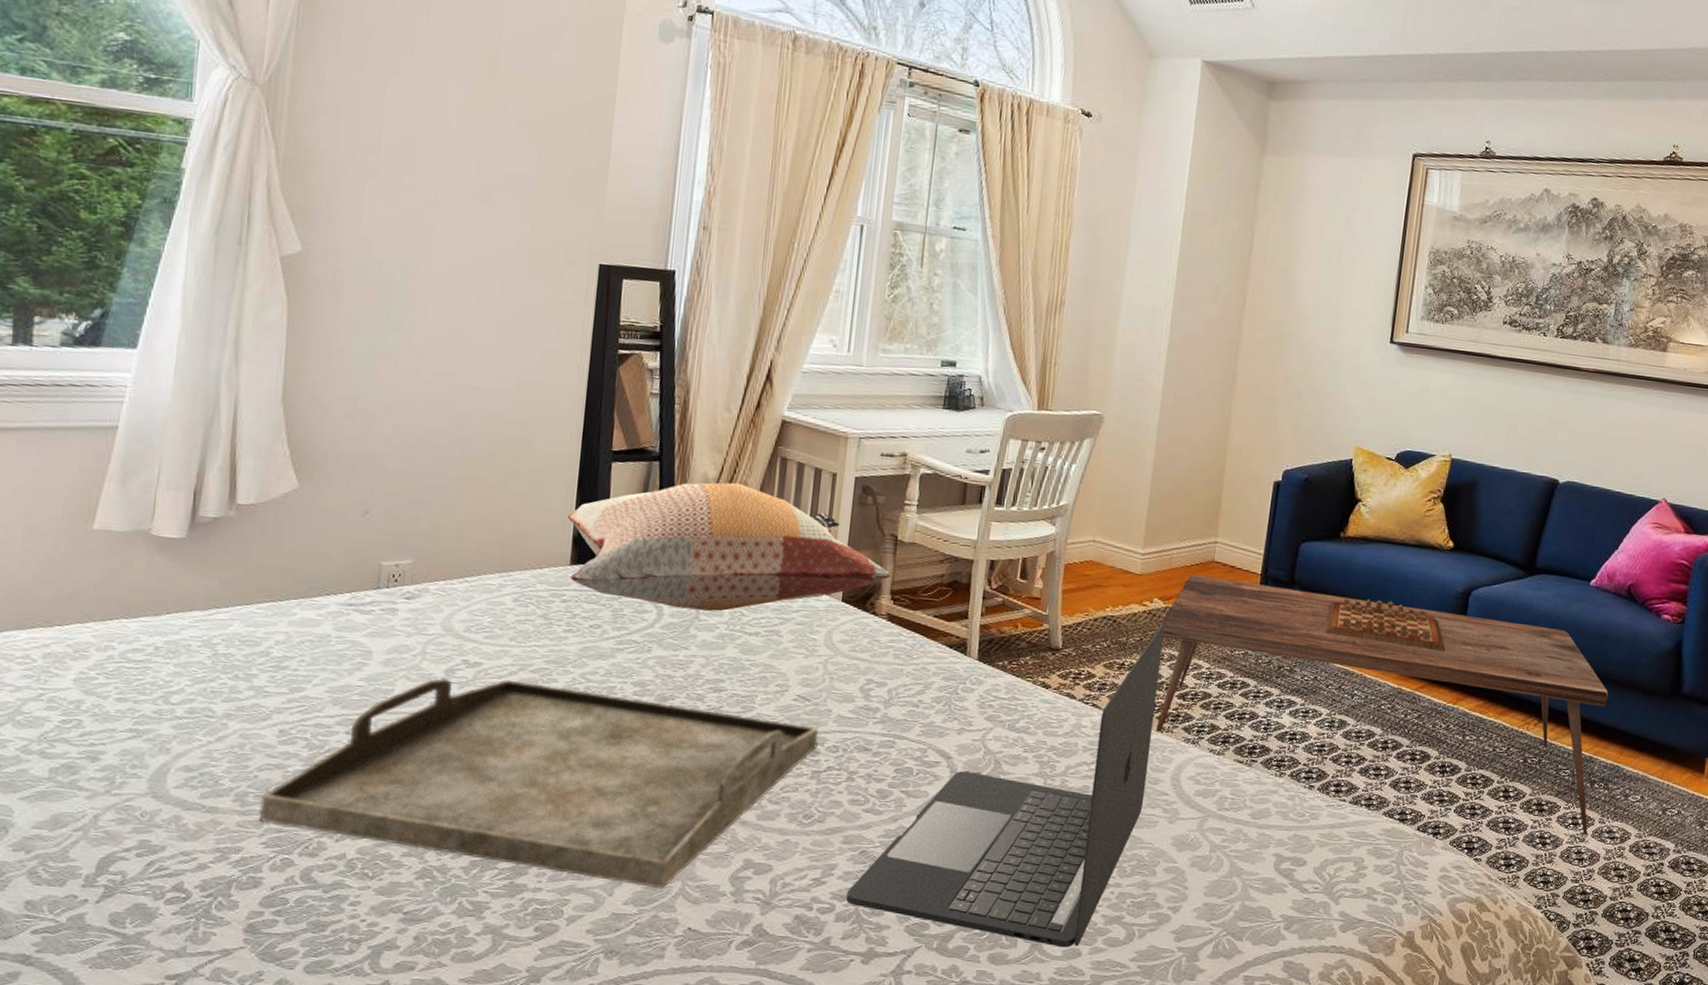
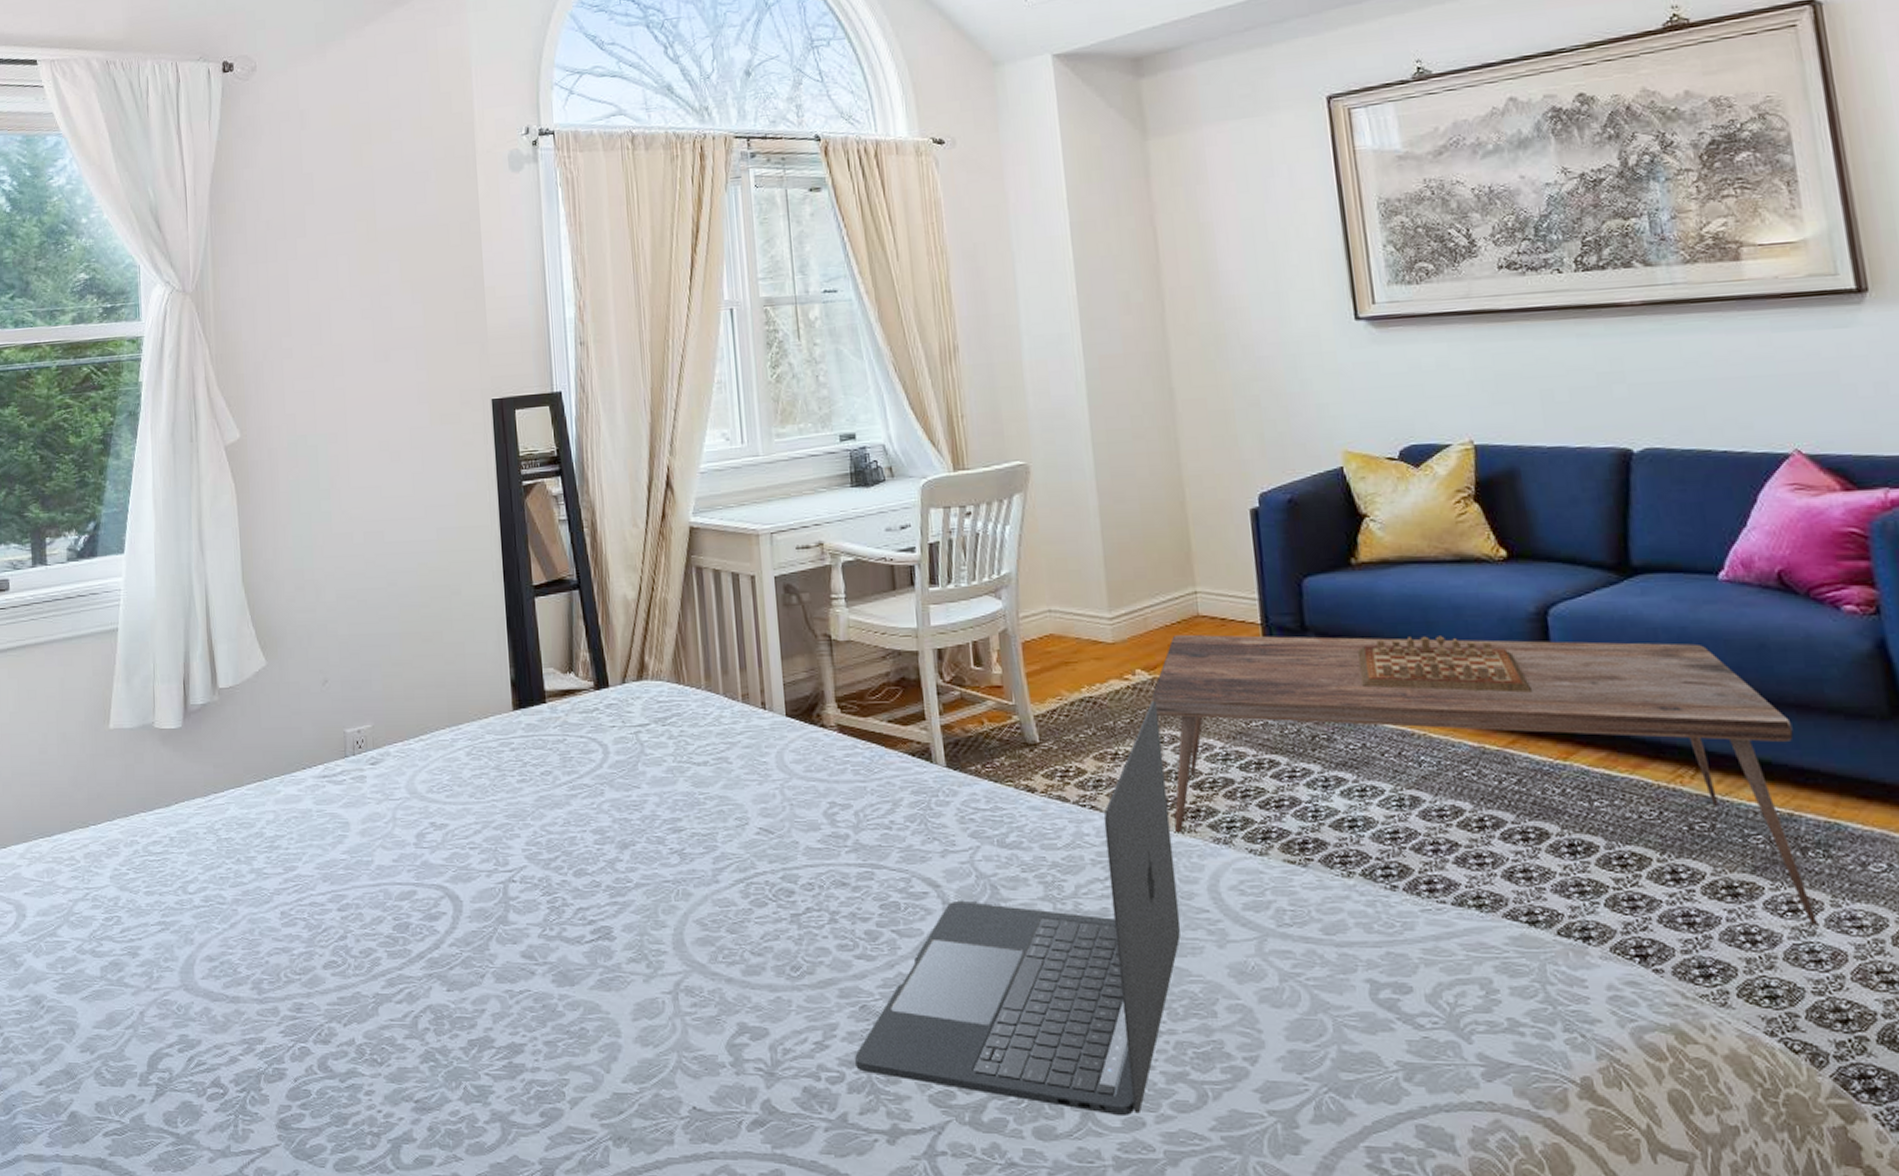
serving tray: present [259,677,819,889] -> none [274,839,791,1063]
decorative pillow: present [567,482,892,612] -> none [502,600,834,744]

